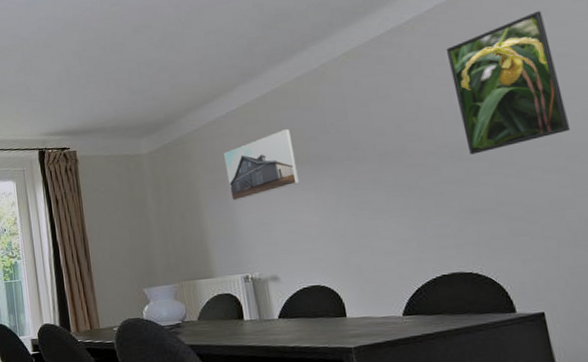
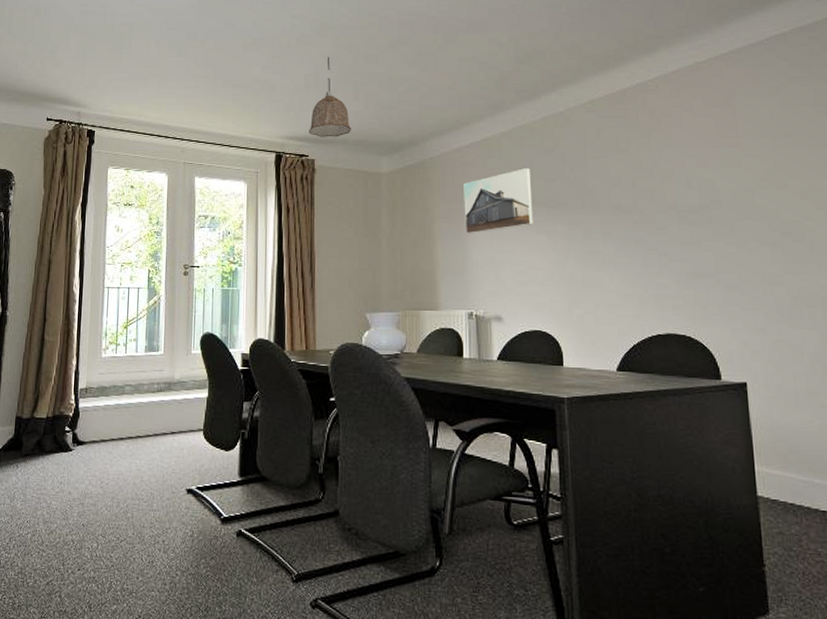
pendant lamp: none [67,51,107,129] -> present [309,56,351,137]
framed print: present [447,11,570,155] -> none [686,89,787,219]

